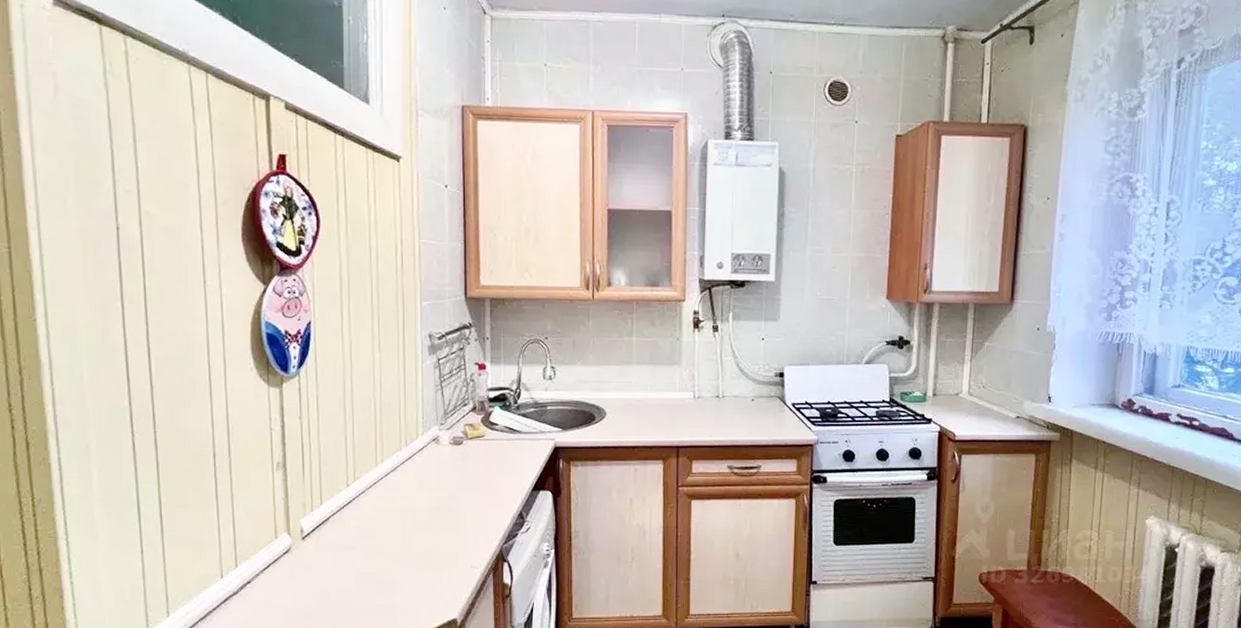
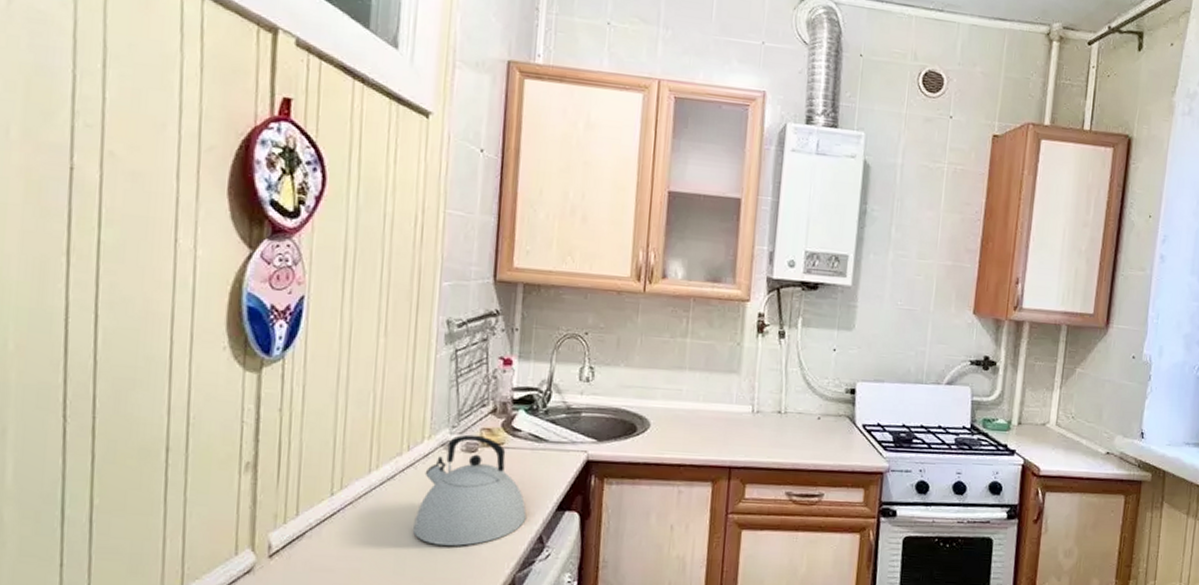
kettle: none [416,430,508,524] -> present [413,434,526,546]

